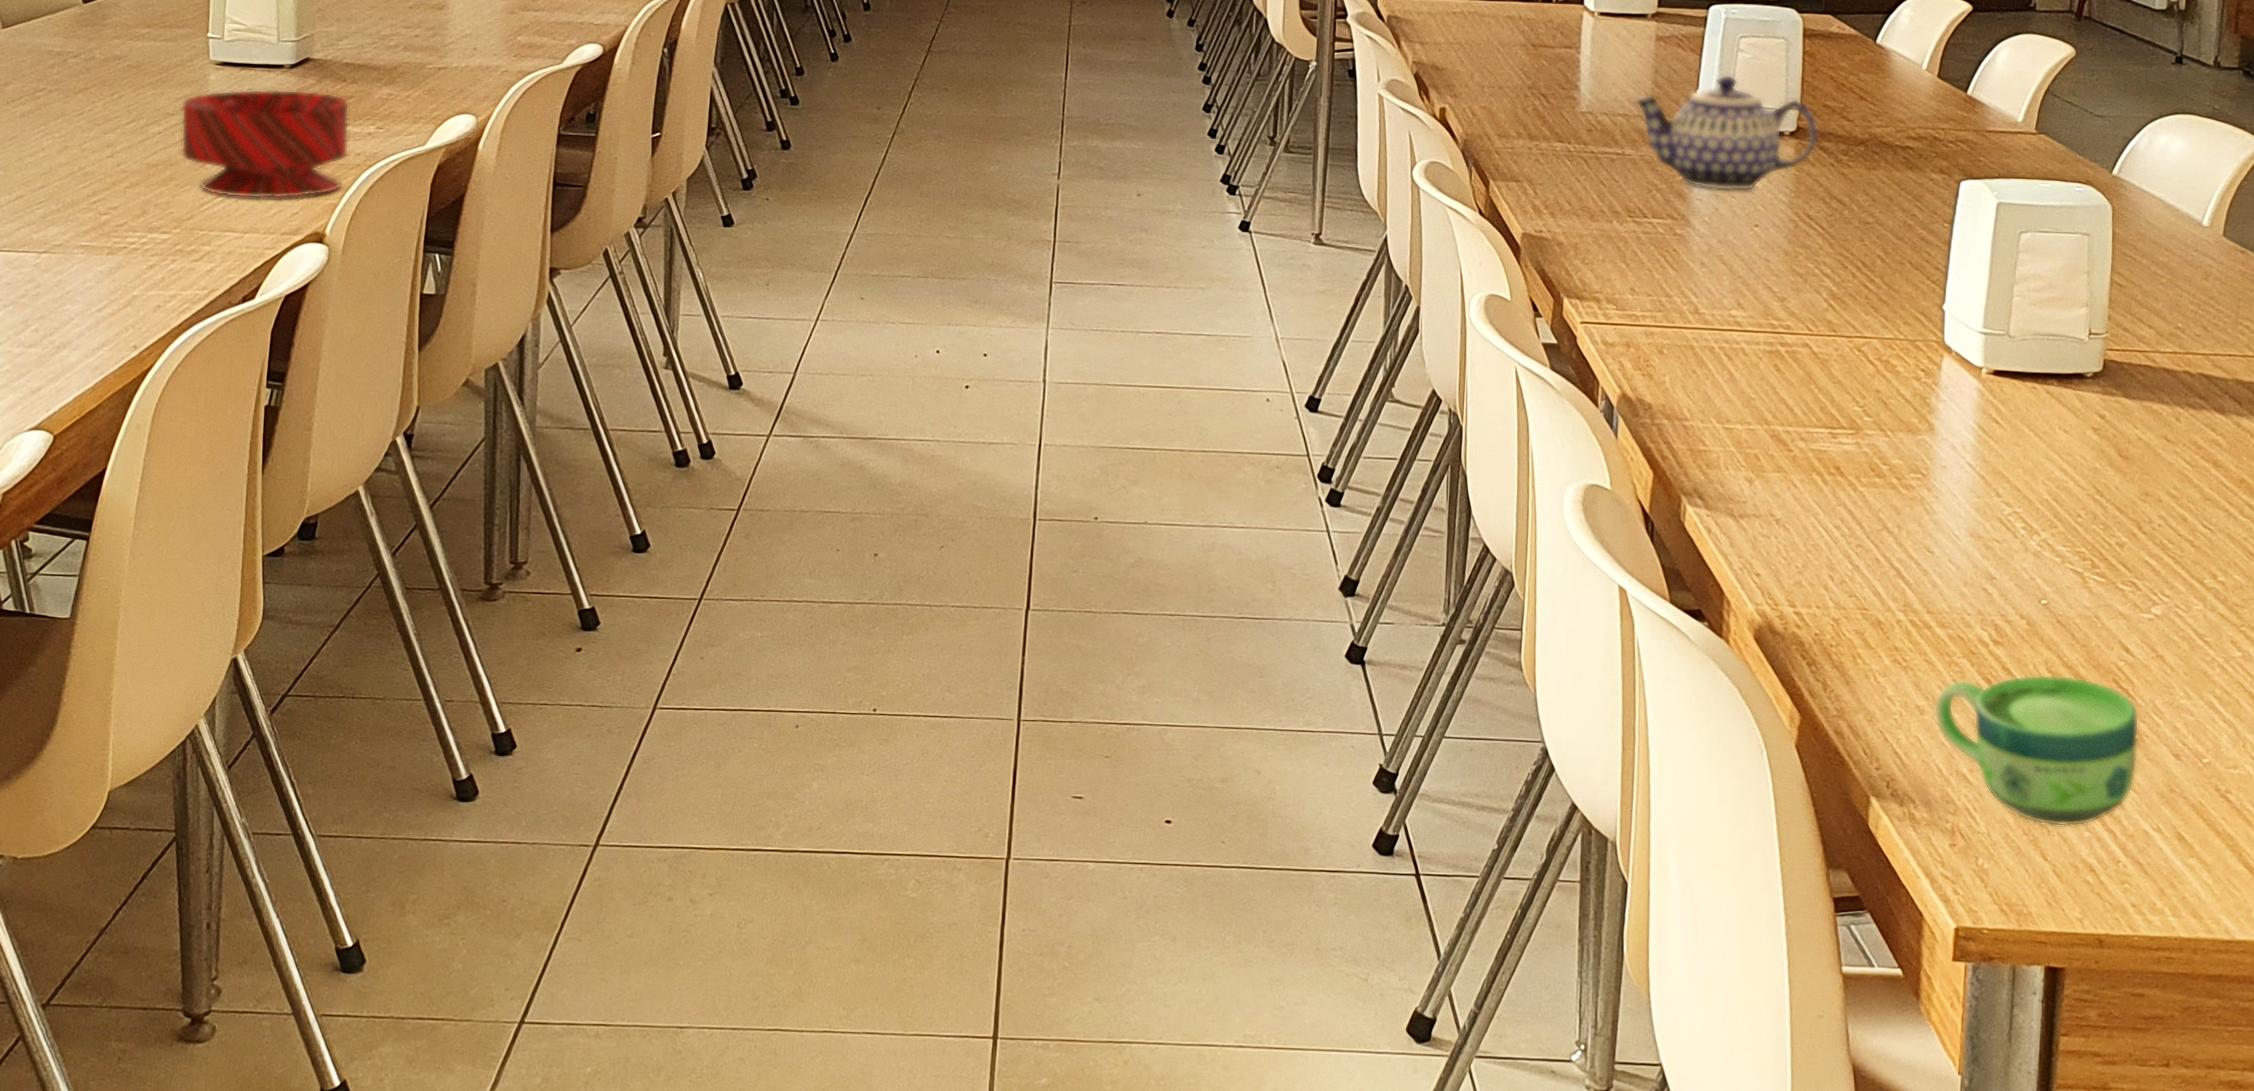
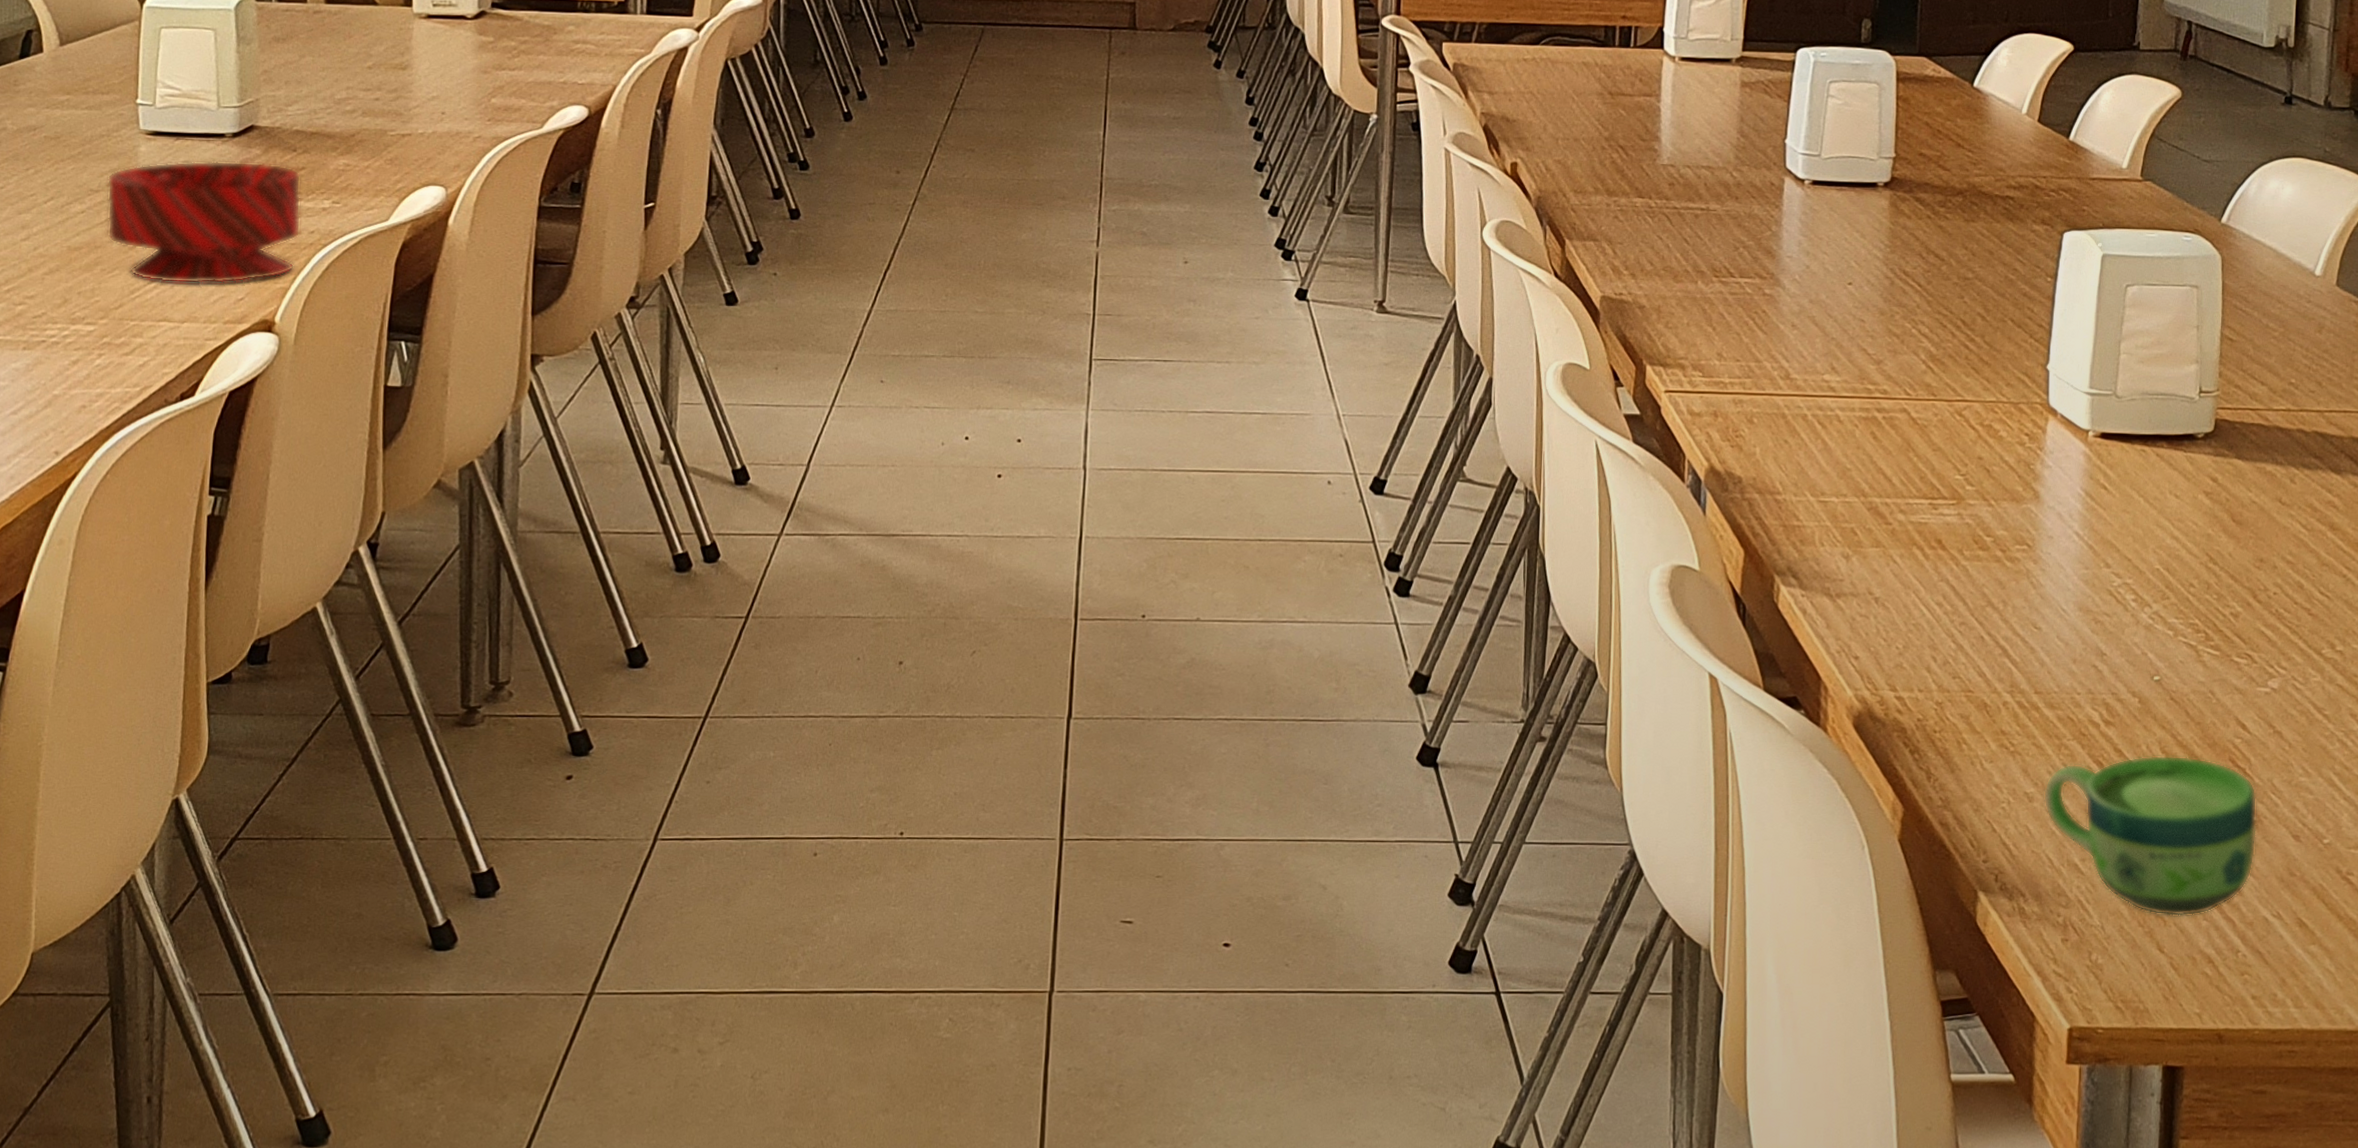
teapot: present [1633,74,1819,191] -> none [1717,122,1914,247]

